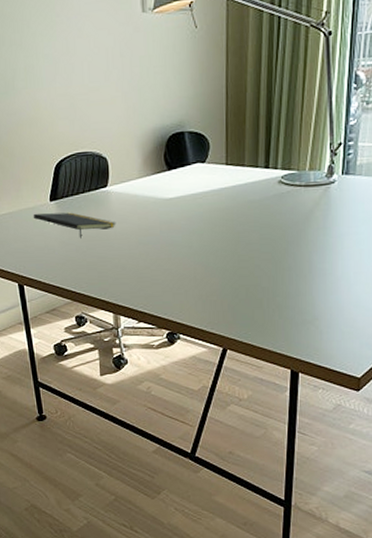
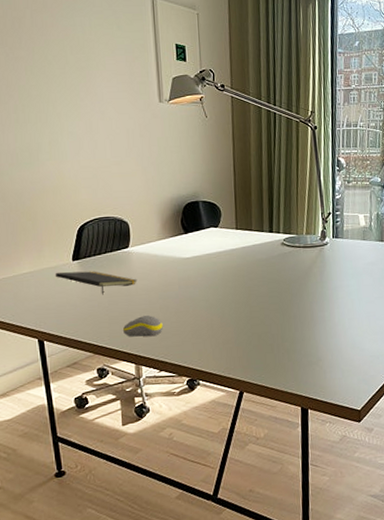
computer mouse: none [102,262,143,285] -> present [123,315,163,337]

